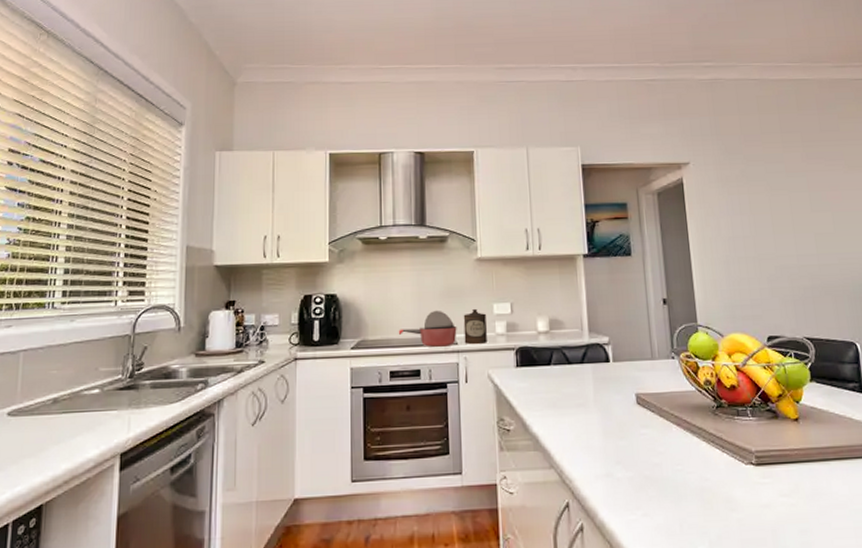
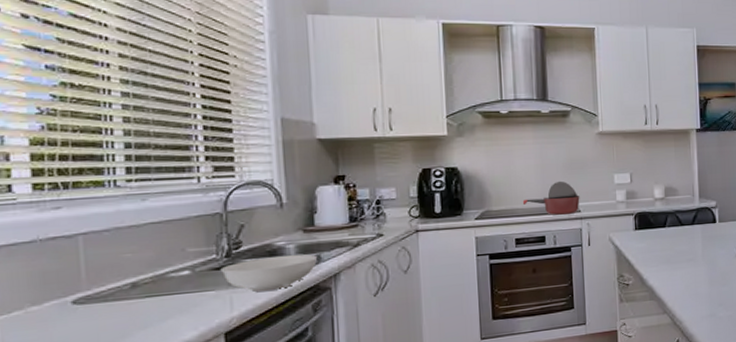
bowl: none [124,378,206,414] -> present [220,254,318,292]
canister: present [463,308,487,345] -> none [586,178,608,212]

